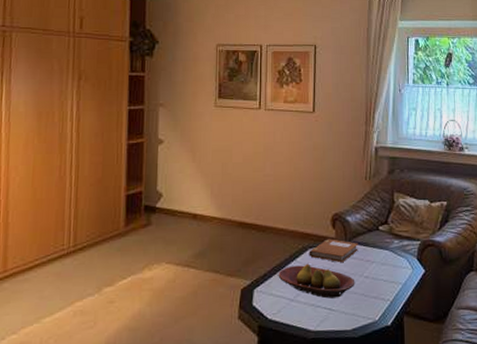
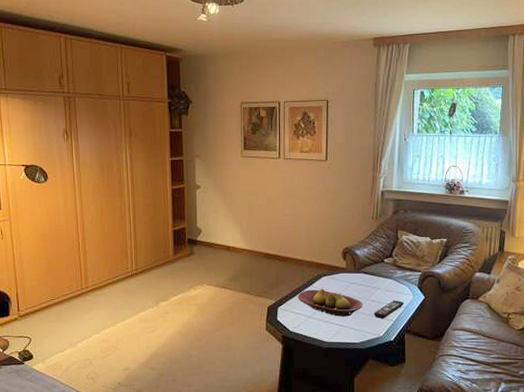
notebook: present [309,239,358,263] -> none [323,268,366,289]
remote control: none [368,275,403,298] -> present [374,300,405,318]

